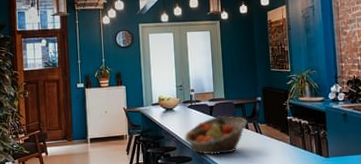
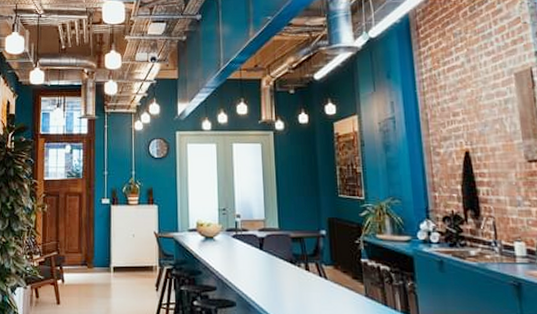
fruit basket: present [184,116,247,156] -> none [227,251,308,302]

